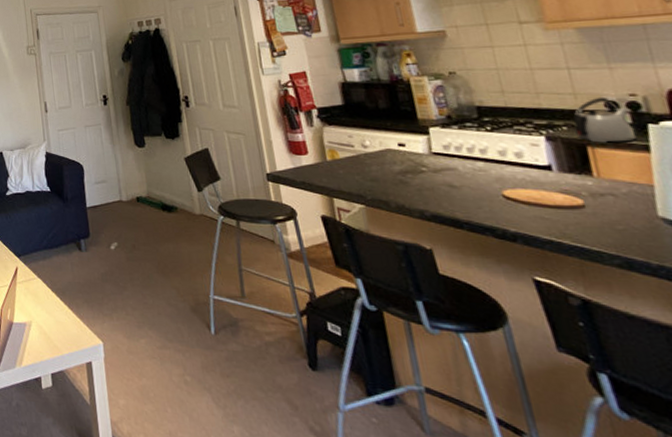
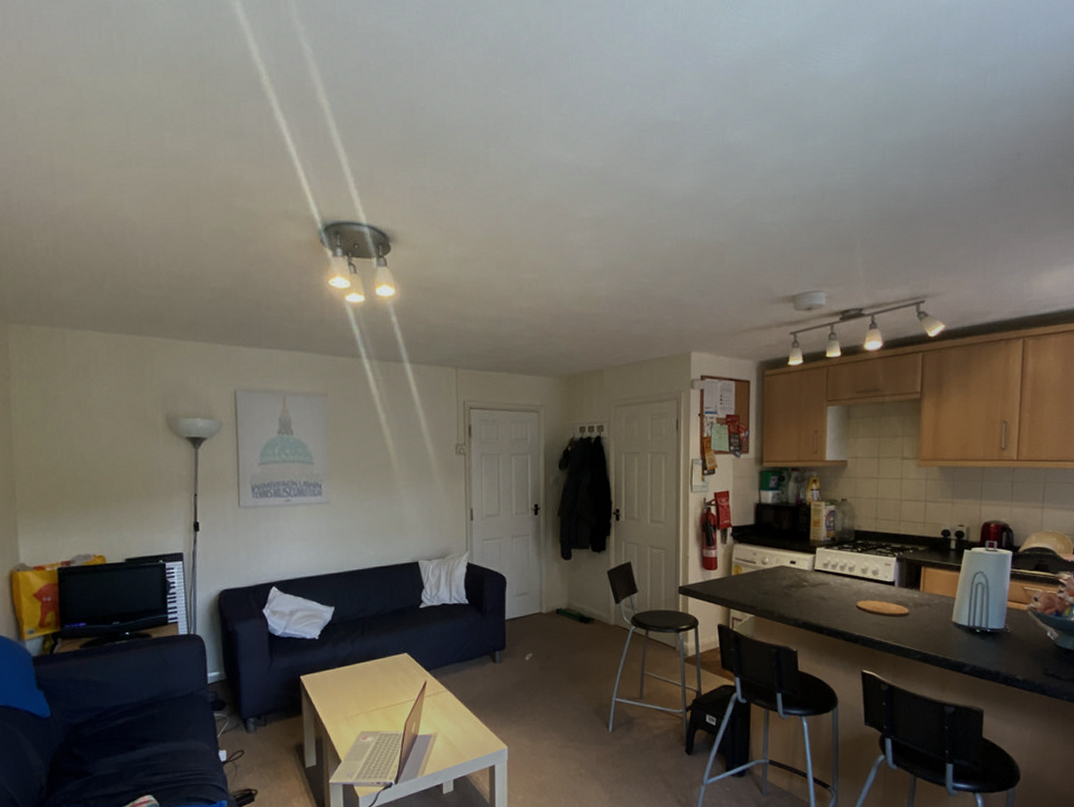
kettle: present [573,96,637,143] -> none [917,526,955,564]

